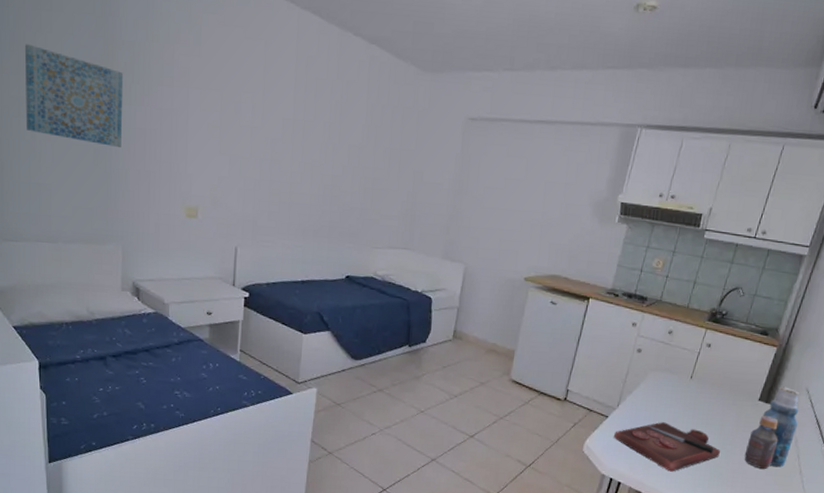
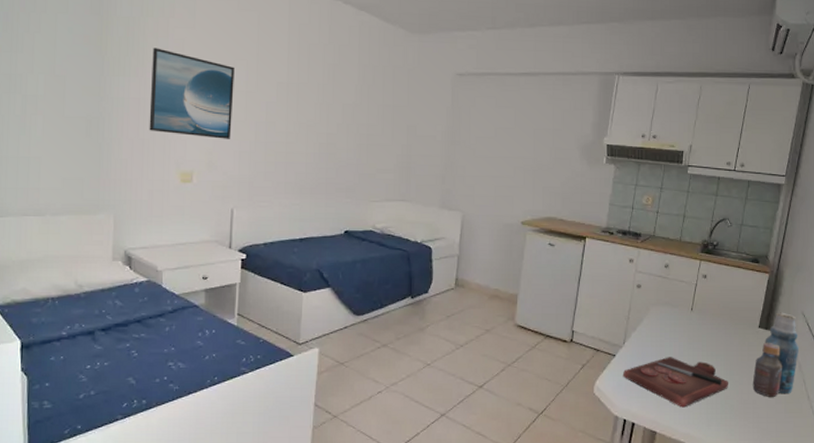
wall art: present [24,44,124,147] -> none [16,24,118,117]
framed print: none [155,75,240,176] -> present [149,48,235,139]

